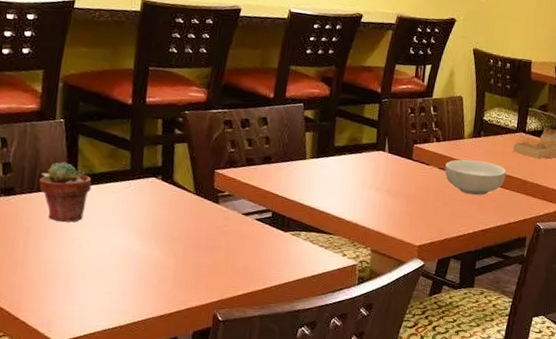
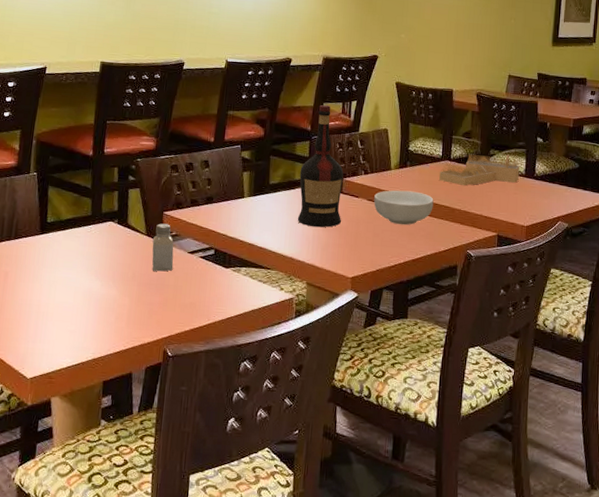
potted succulent: present [39,161,92,223] -> none [16,210,59,266]
saltshaker: none [201,182,227,233] -> present [152,223,174,272]
liquor: none [363,66,415,194] -> present [297,105,344,228]

